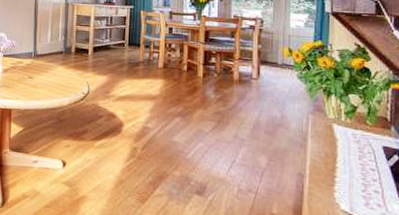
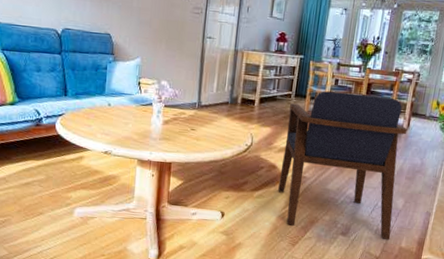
armchair: none [120,39,258,203] -> present [278,91,408,240]

